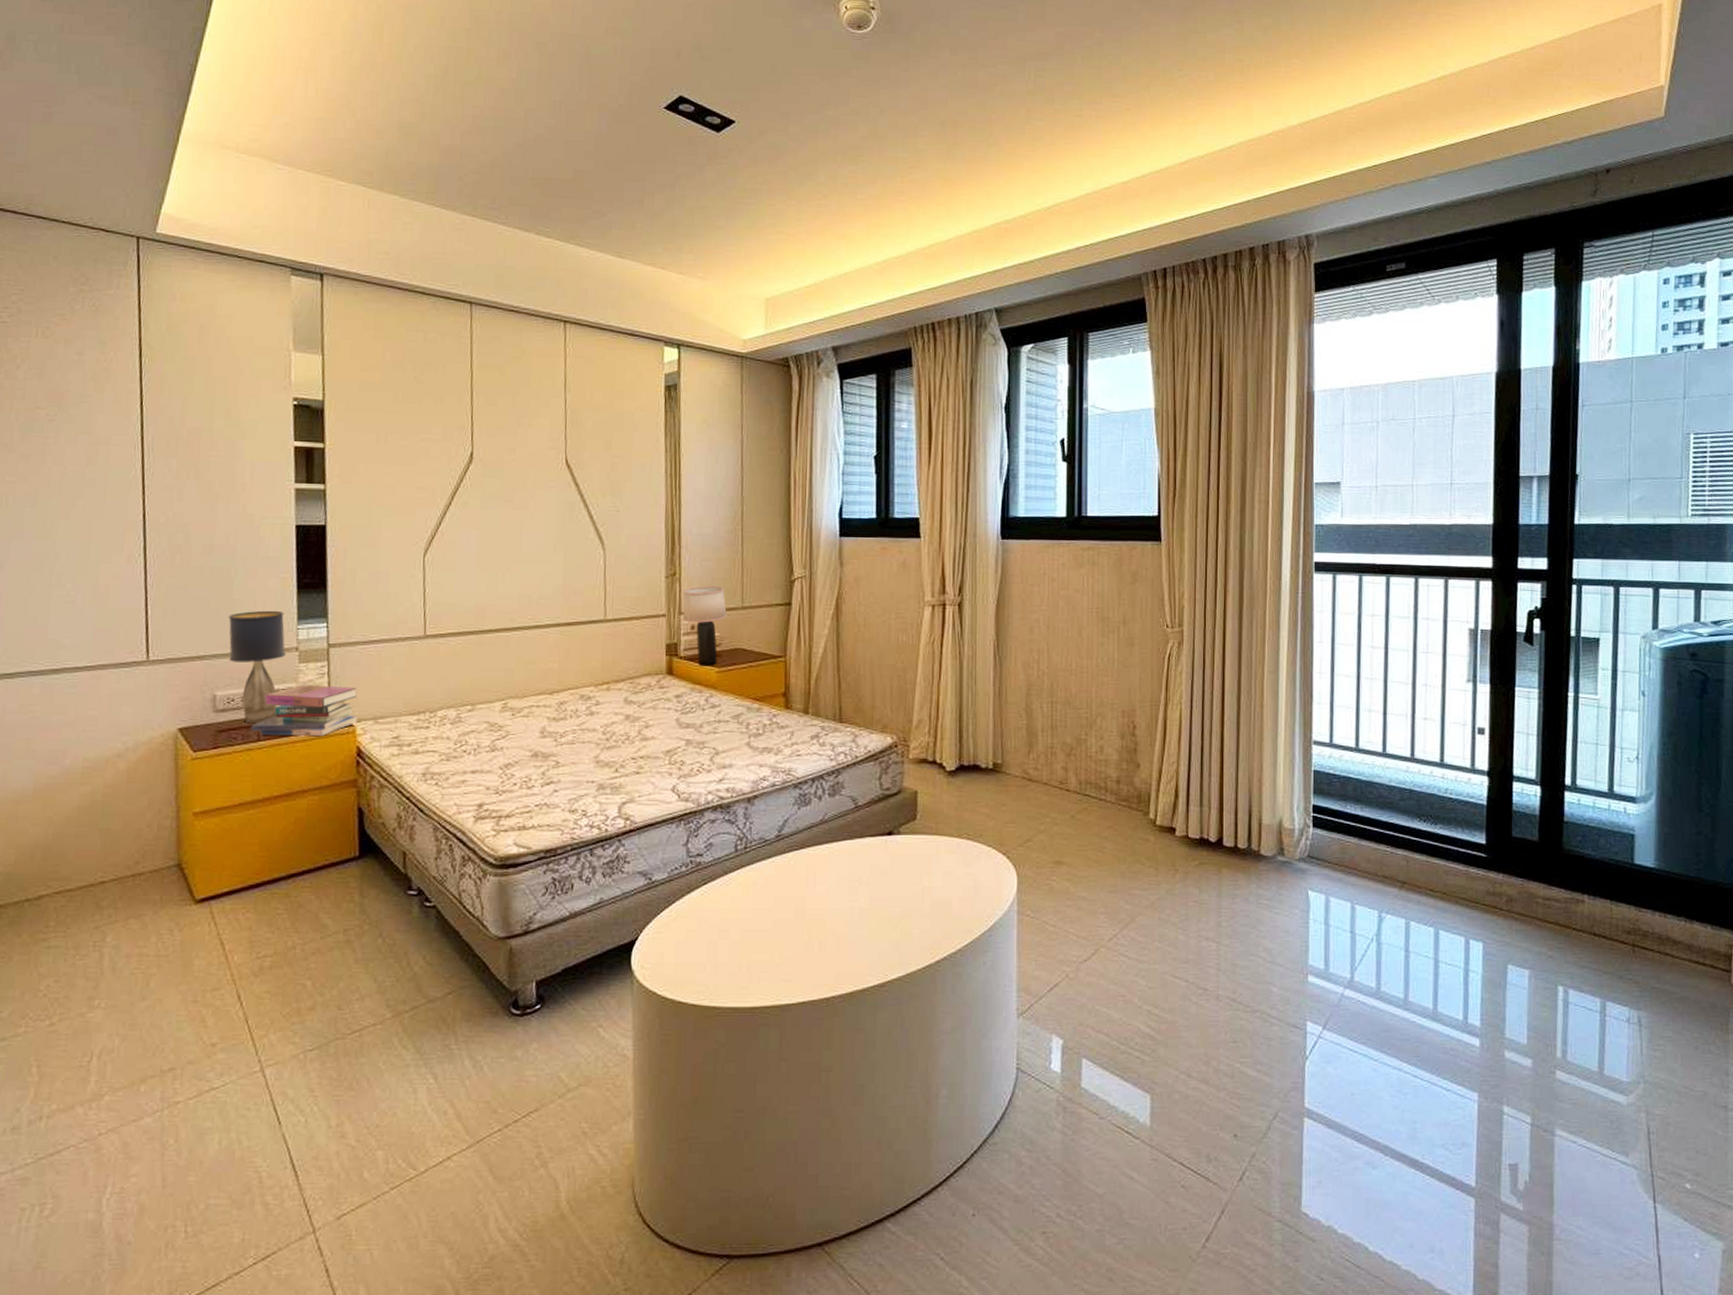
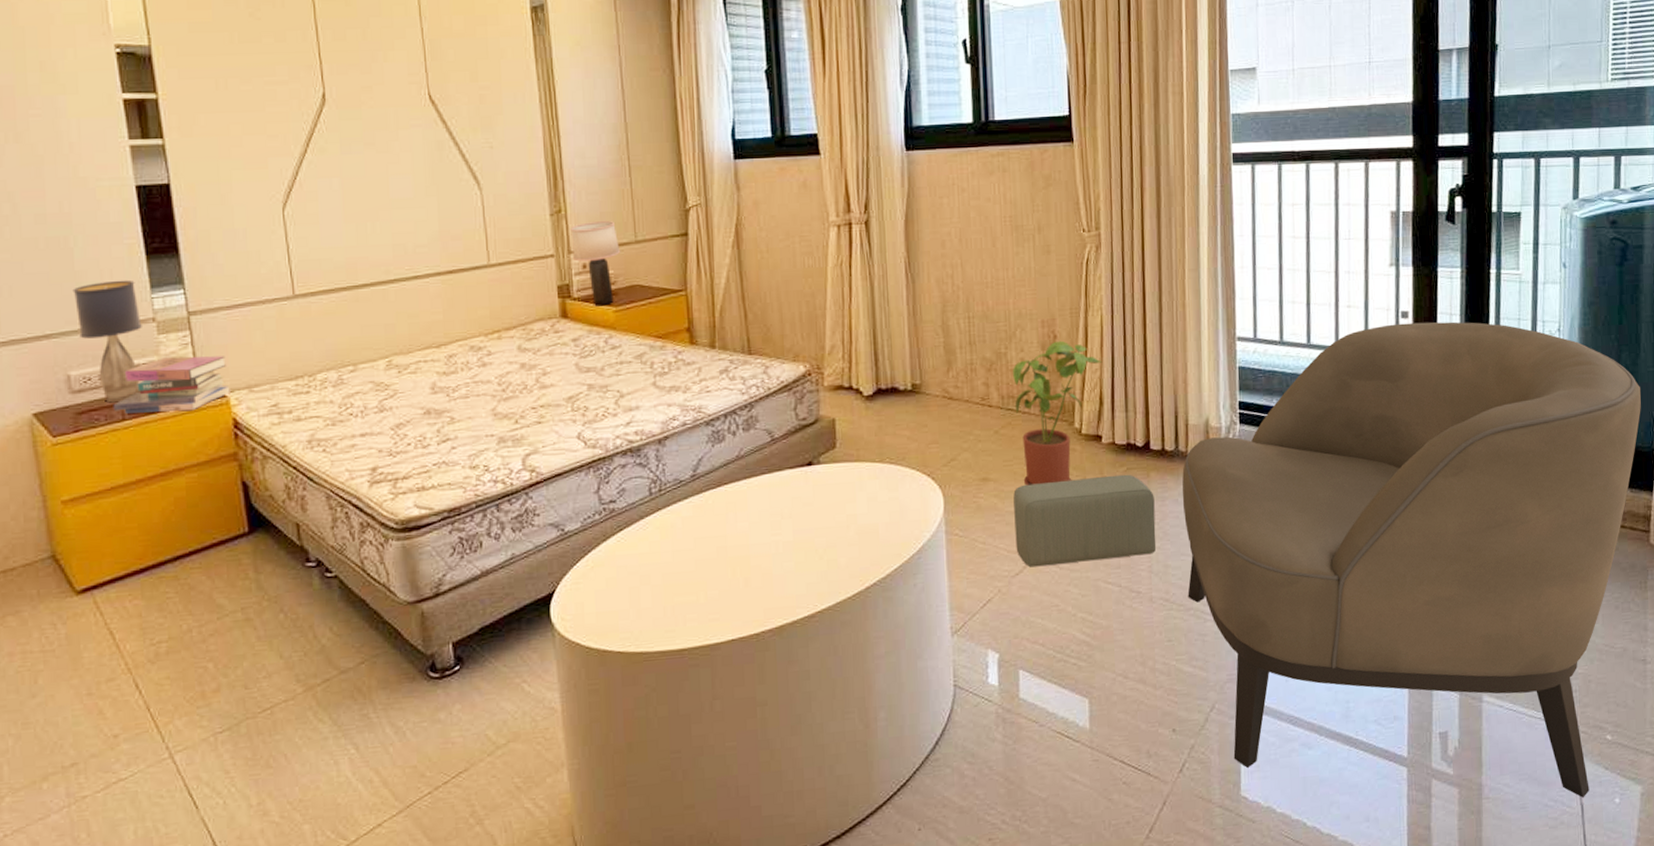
pouf: none [1085,868,1225,955] -> present [1013,474,1156,568]
house plant: none [1092,731,1180,872] -> present [1013,340,1103,486]
armchair: none [1253,739,1722,1249] -> present [1182,321,1641,798]

